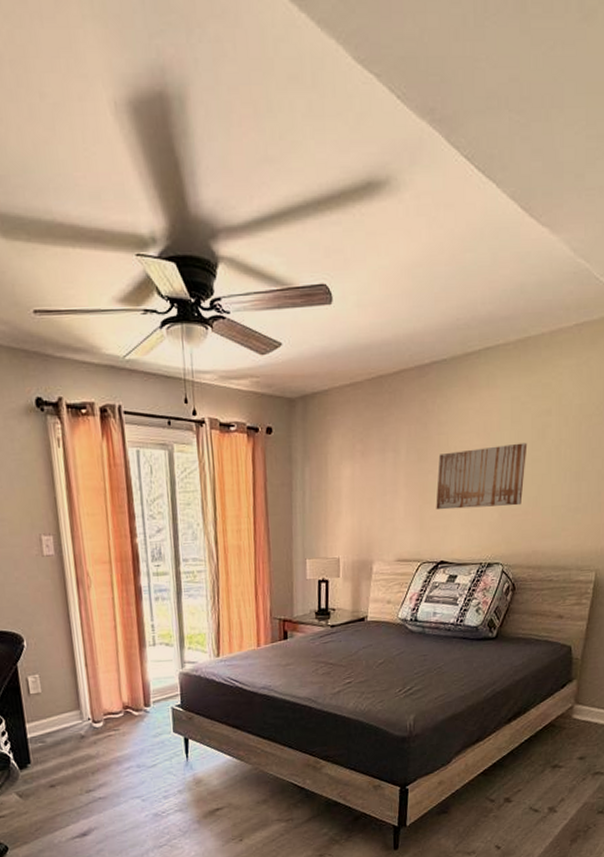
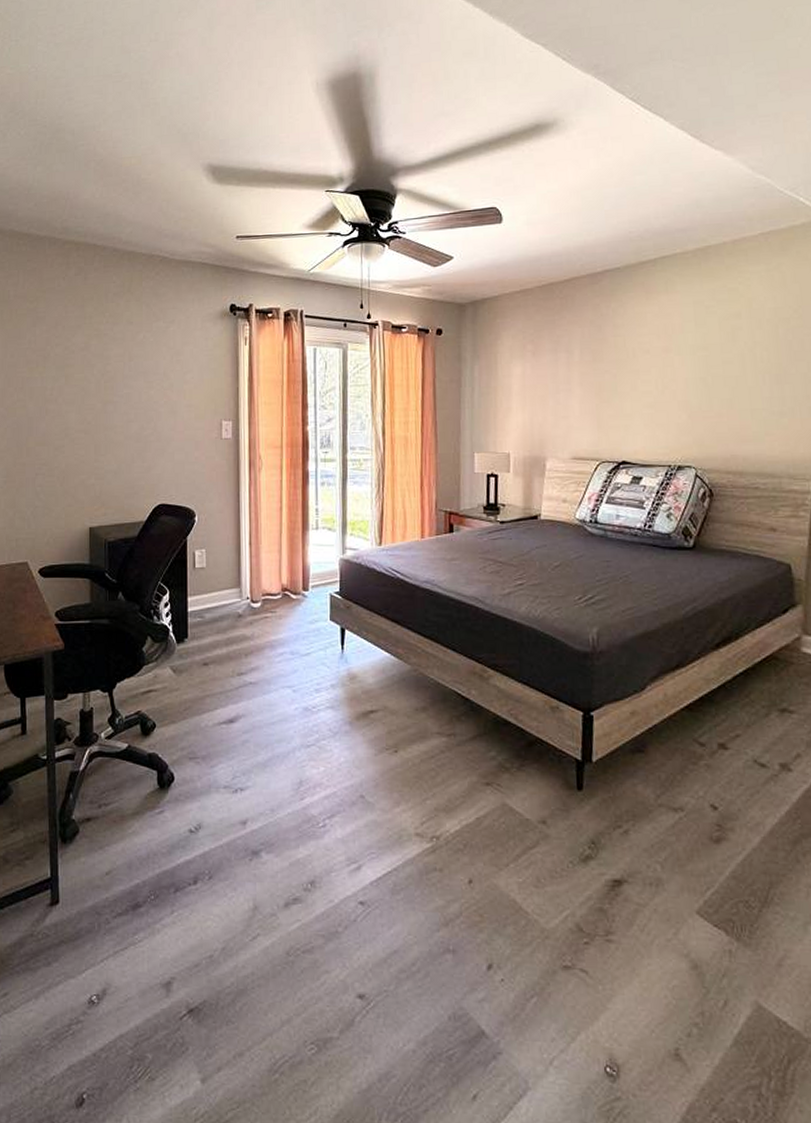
wall art: present [436,442,528,510] -> none [614,345,716,410]

